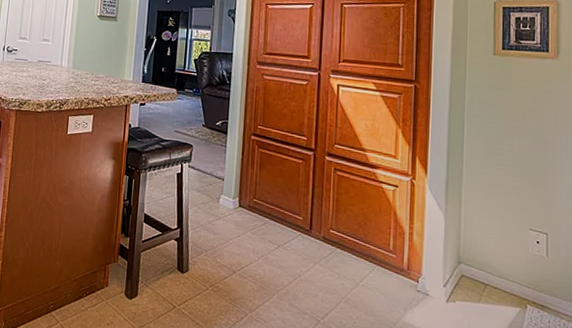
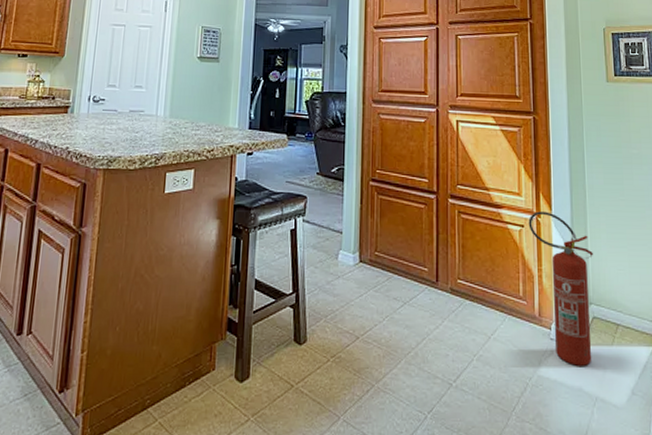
fire extinguisher: none [403,174,466,319] -> present [528,211,593,366]

